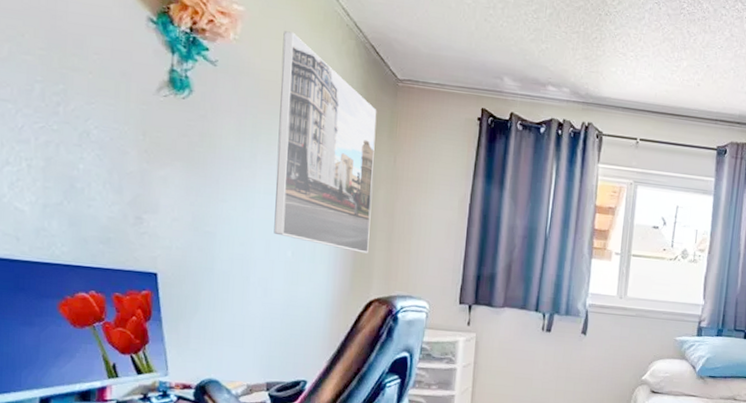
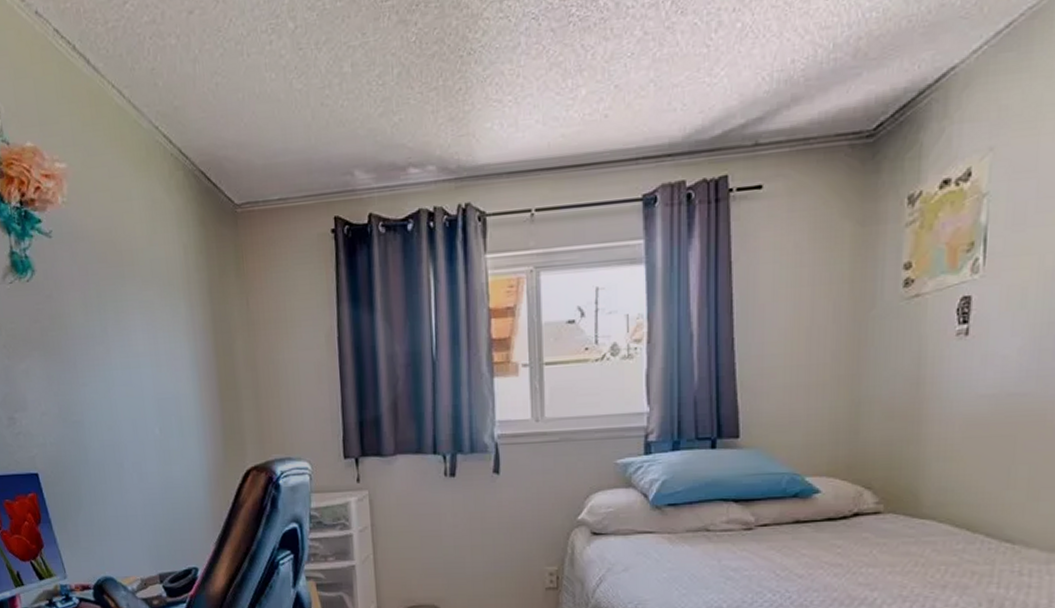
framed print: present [274,31,377,253] -> none [109,178,237,417]

